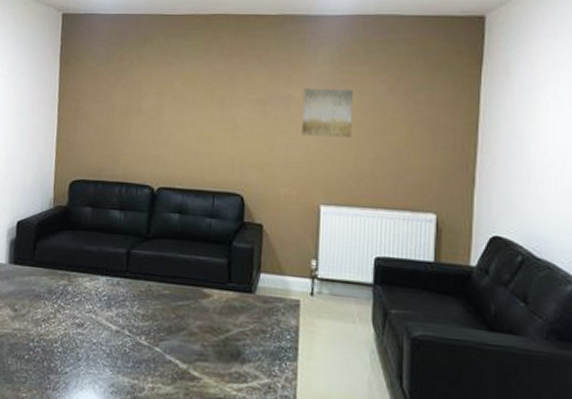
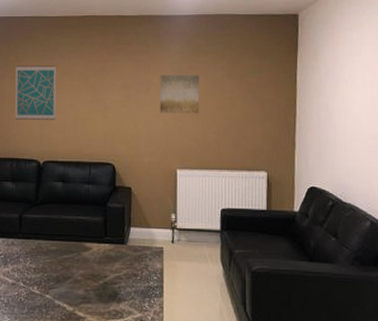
wall art: none [126,72,178,139] -> present [15,65,57,120]

